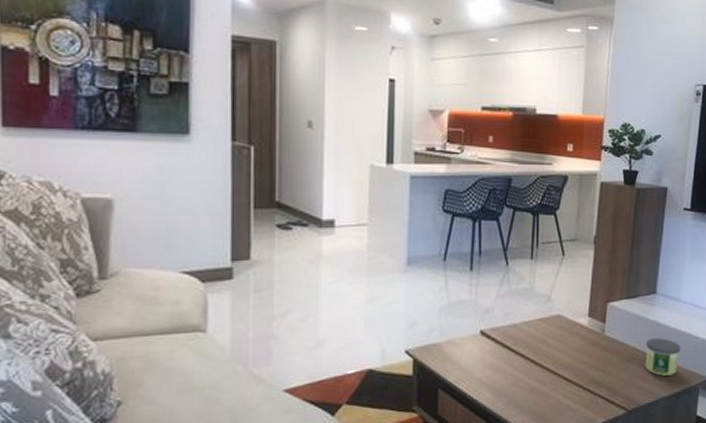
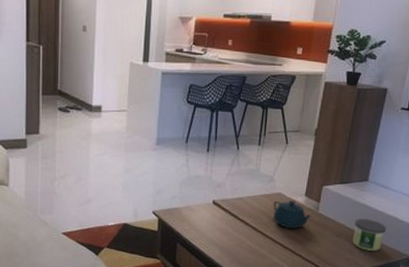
teapot: none [552,323,598,358] -> present [273,201,312,230]

